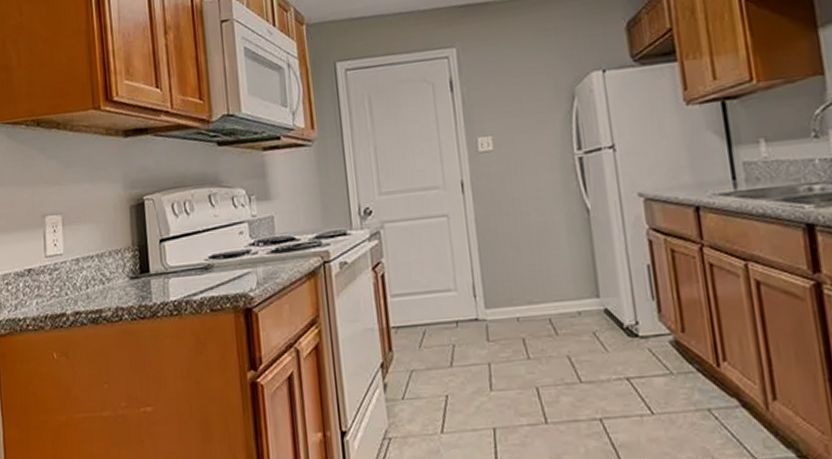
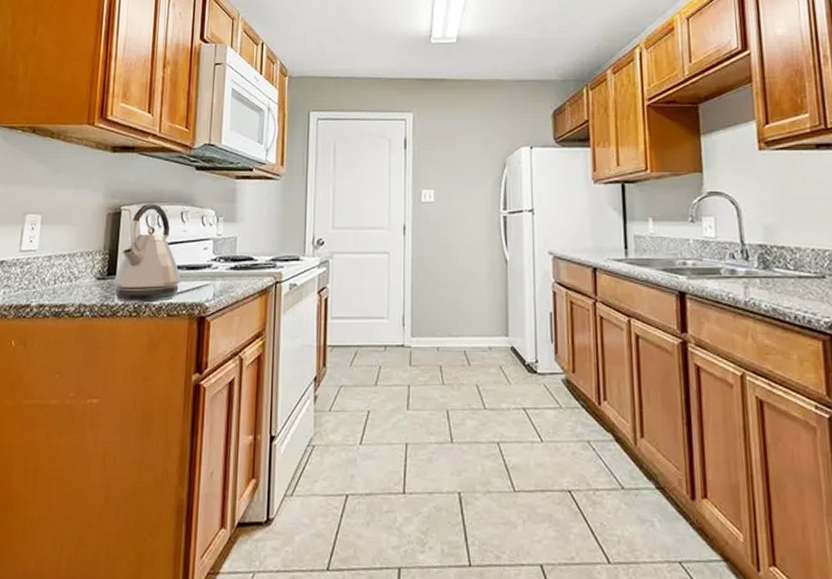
kettle: none [148,188,221,301] -> present [113,203,182,303]

